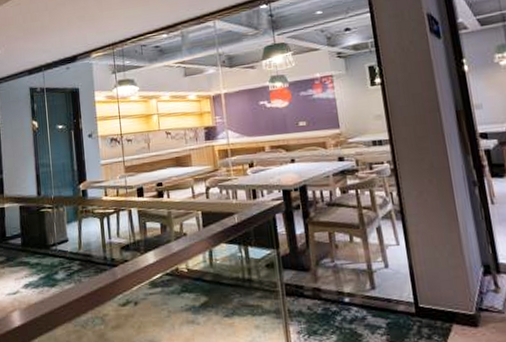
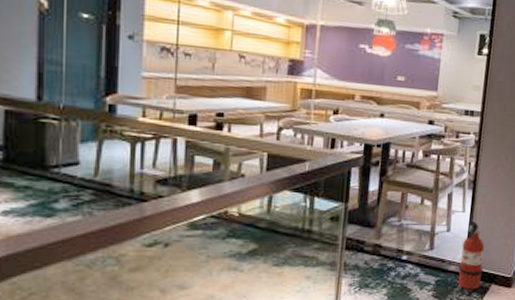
fire extinguisher: none [406,253,440,332] -> present [458,220,485,290]

